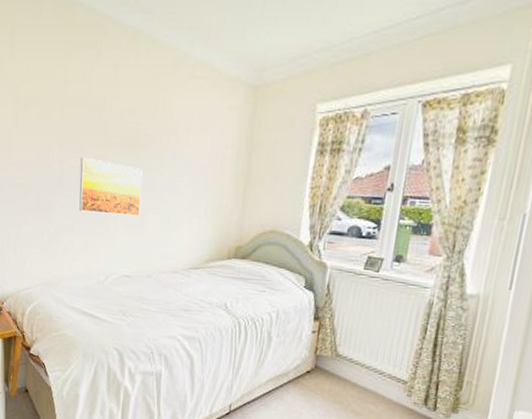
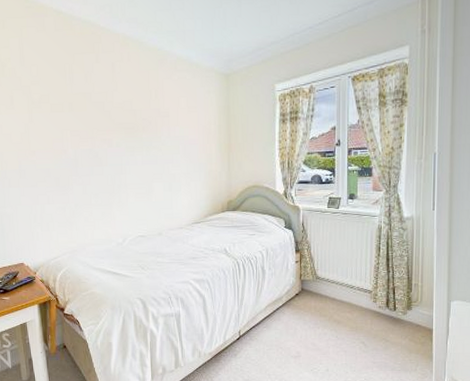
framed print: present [79,157,143,218] -> none [91,141,147,187]

